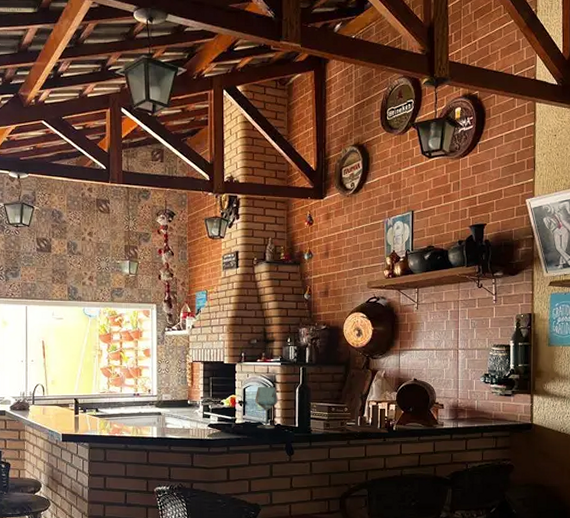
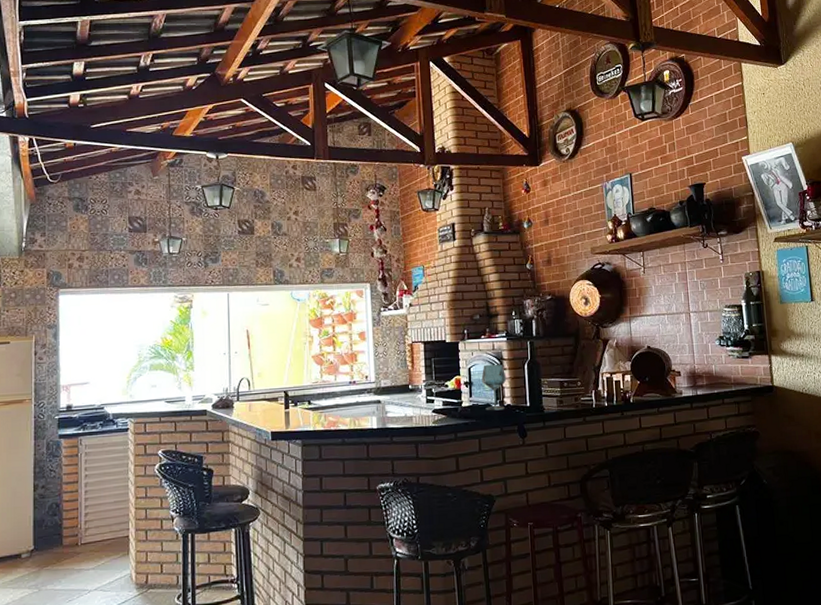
napkin holder: present [345,408,389,432] -> none [580,381,626,408]

